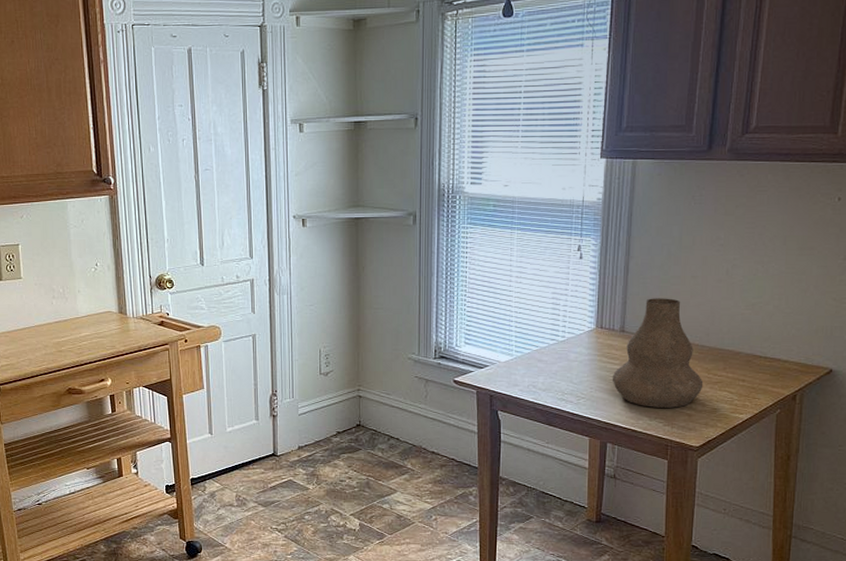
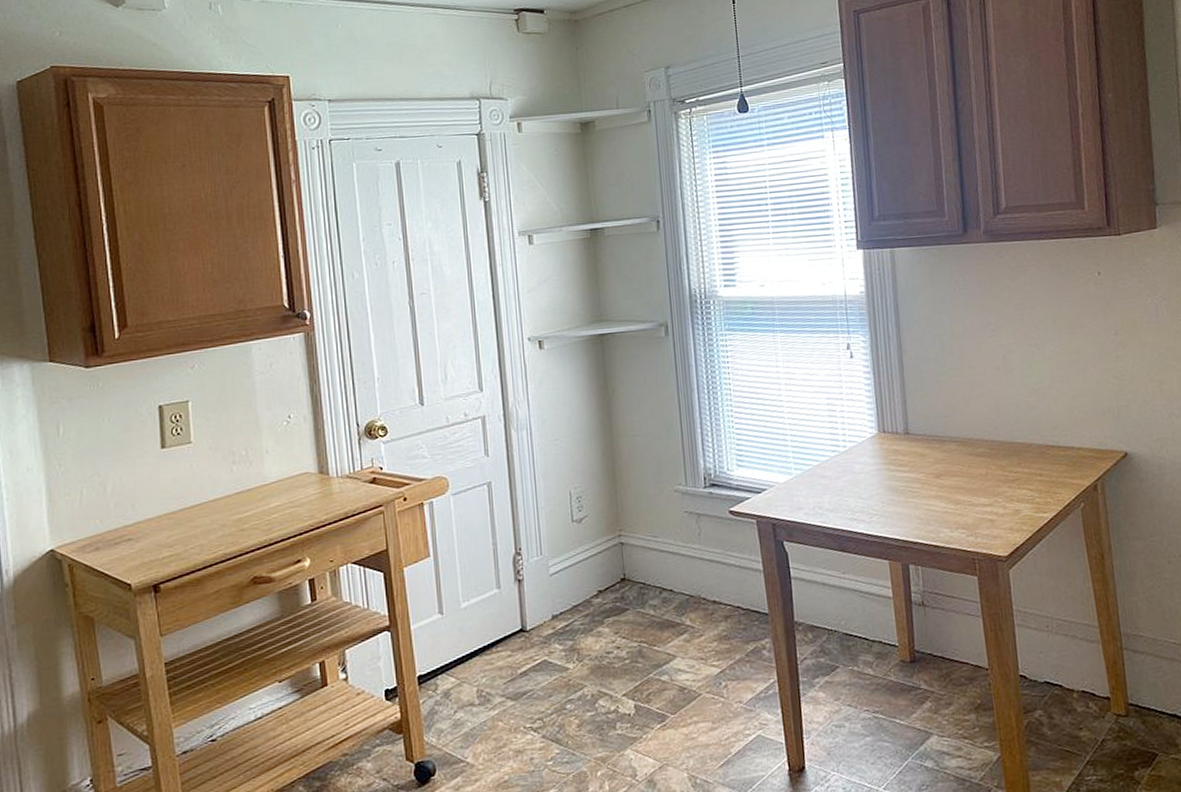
vase: present [612,298,704,408] -> none [903,392,1001,517]

